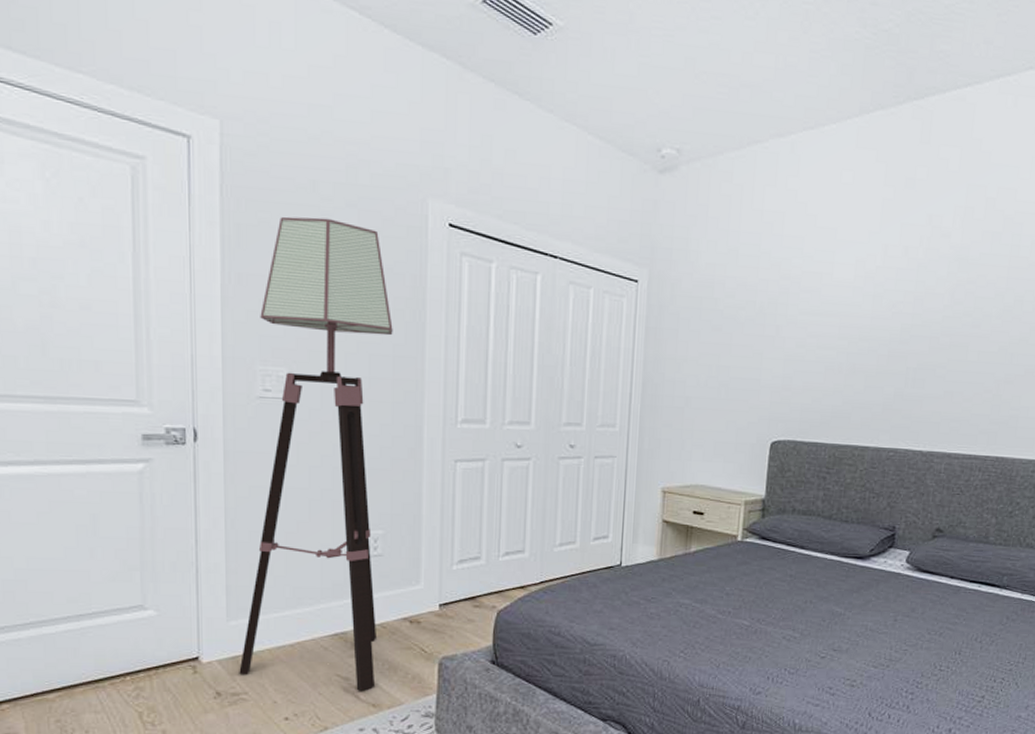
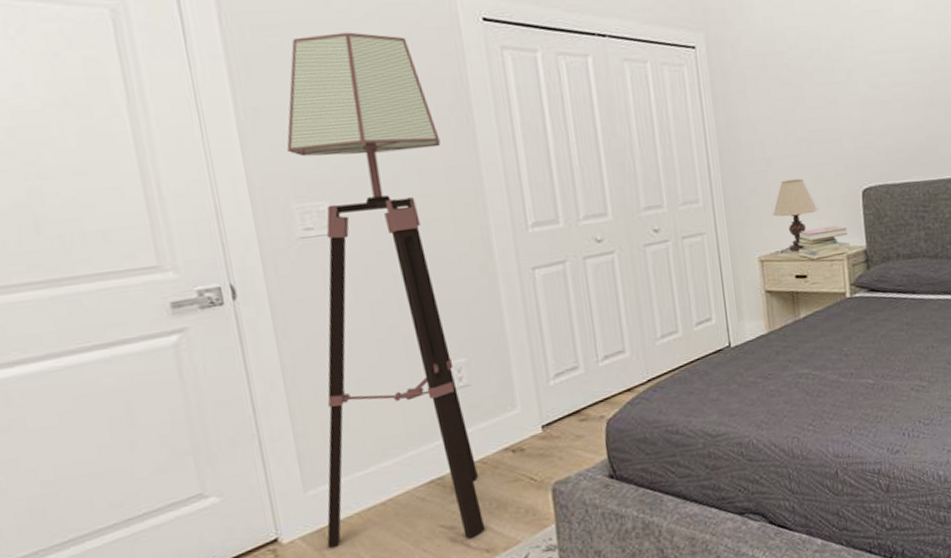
table lamp: none [682,420,727,491] -> present [772,178,819,254]
books: none [699,470,751,500] -> present [797,225,851,260]

